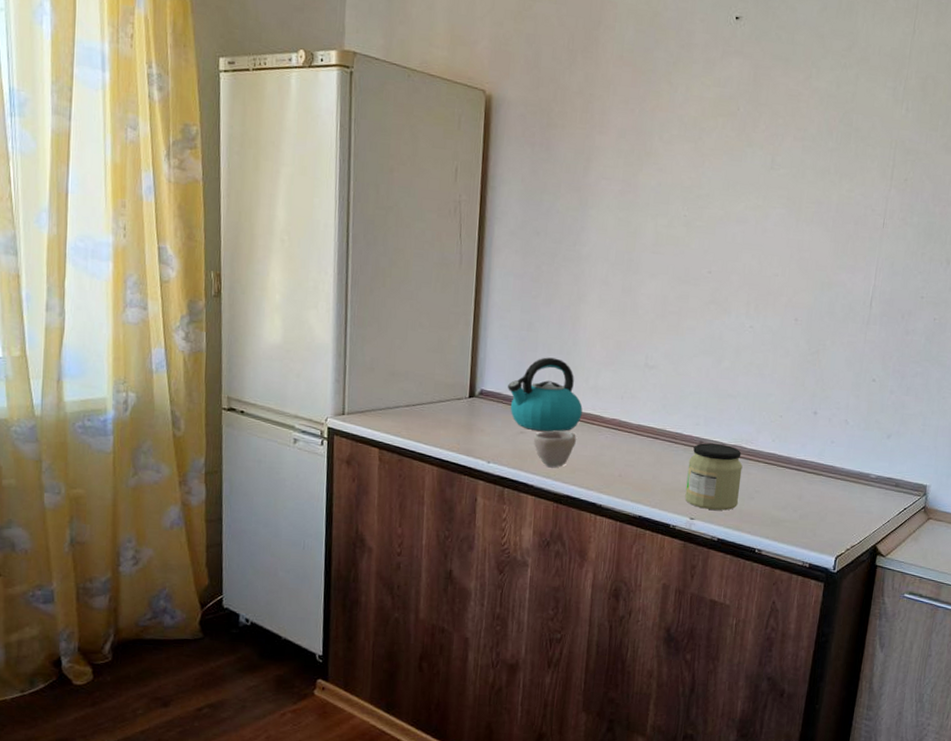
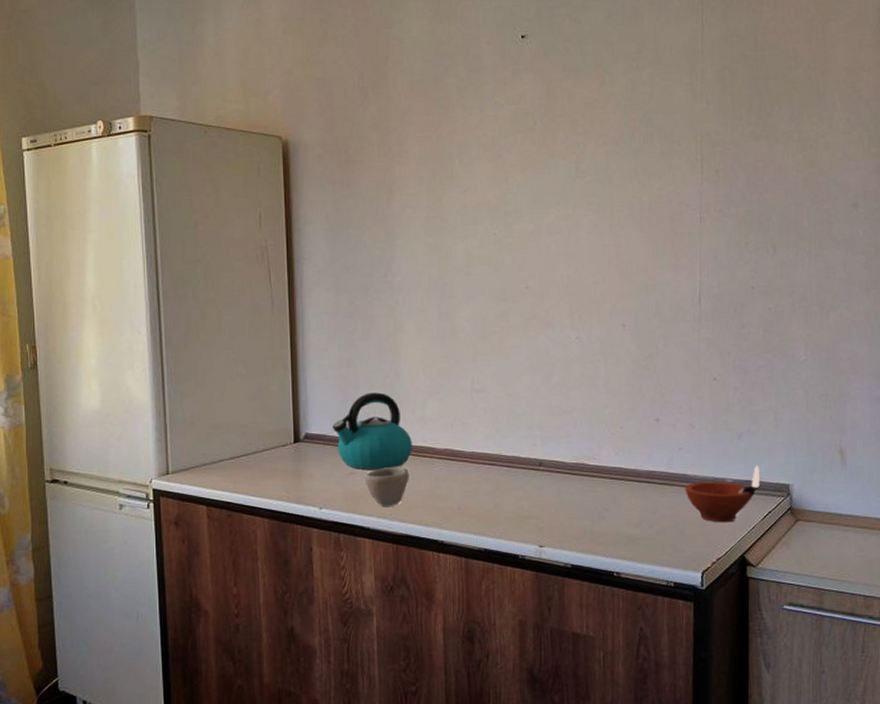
jar: present [685,443,743,511] -> none [530,464,589,534]
oil lamp: none [831,464,902,515] -> present [685,465,760,523]

